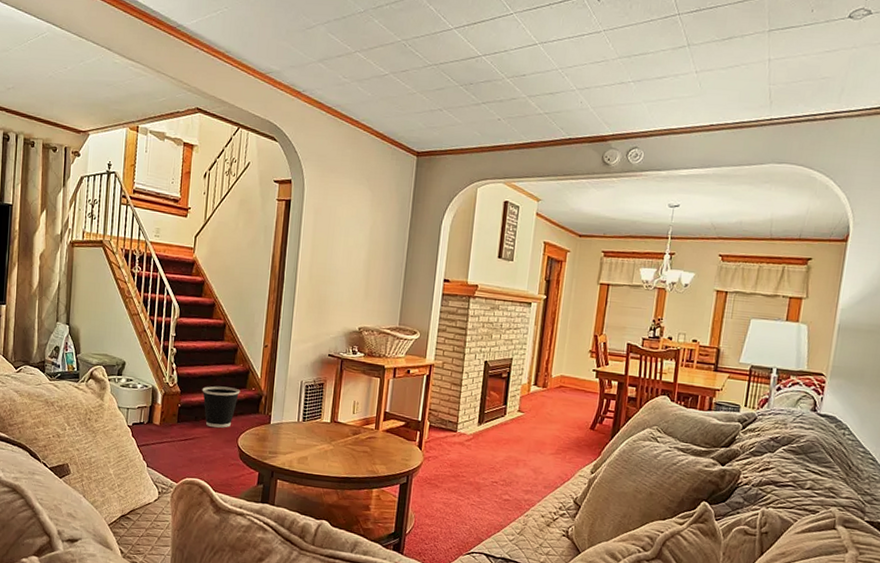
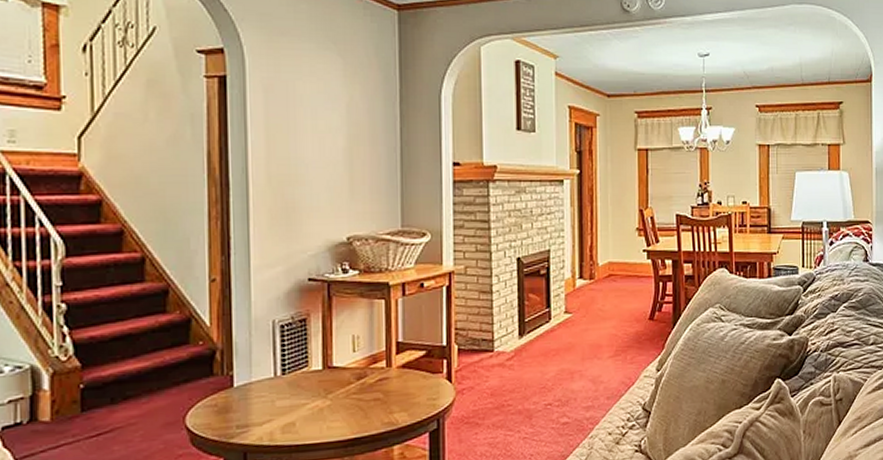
wastebasket: present [202,386,240,428] -> none [117,346,181,408]

